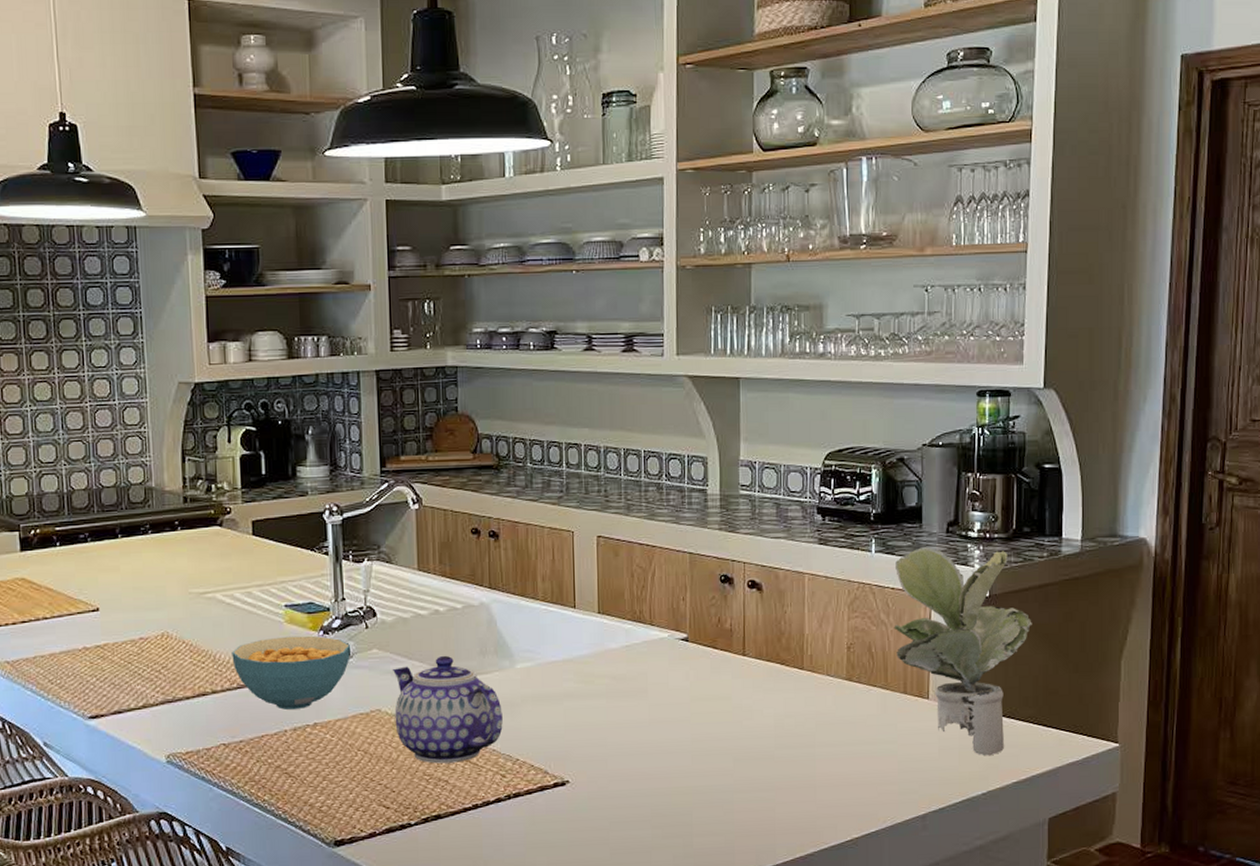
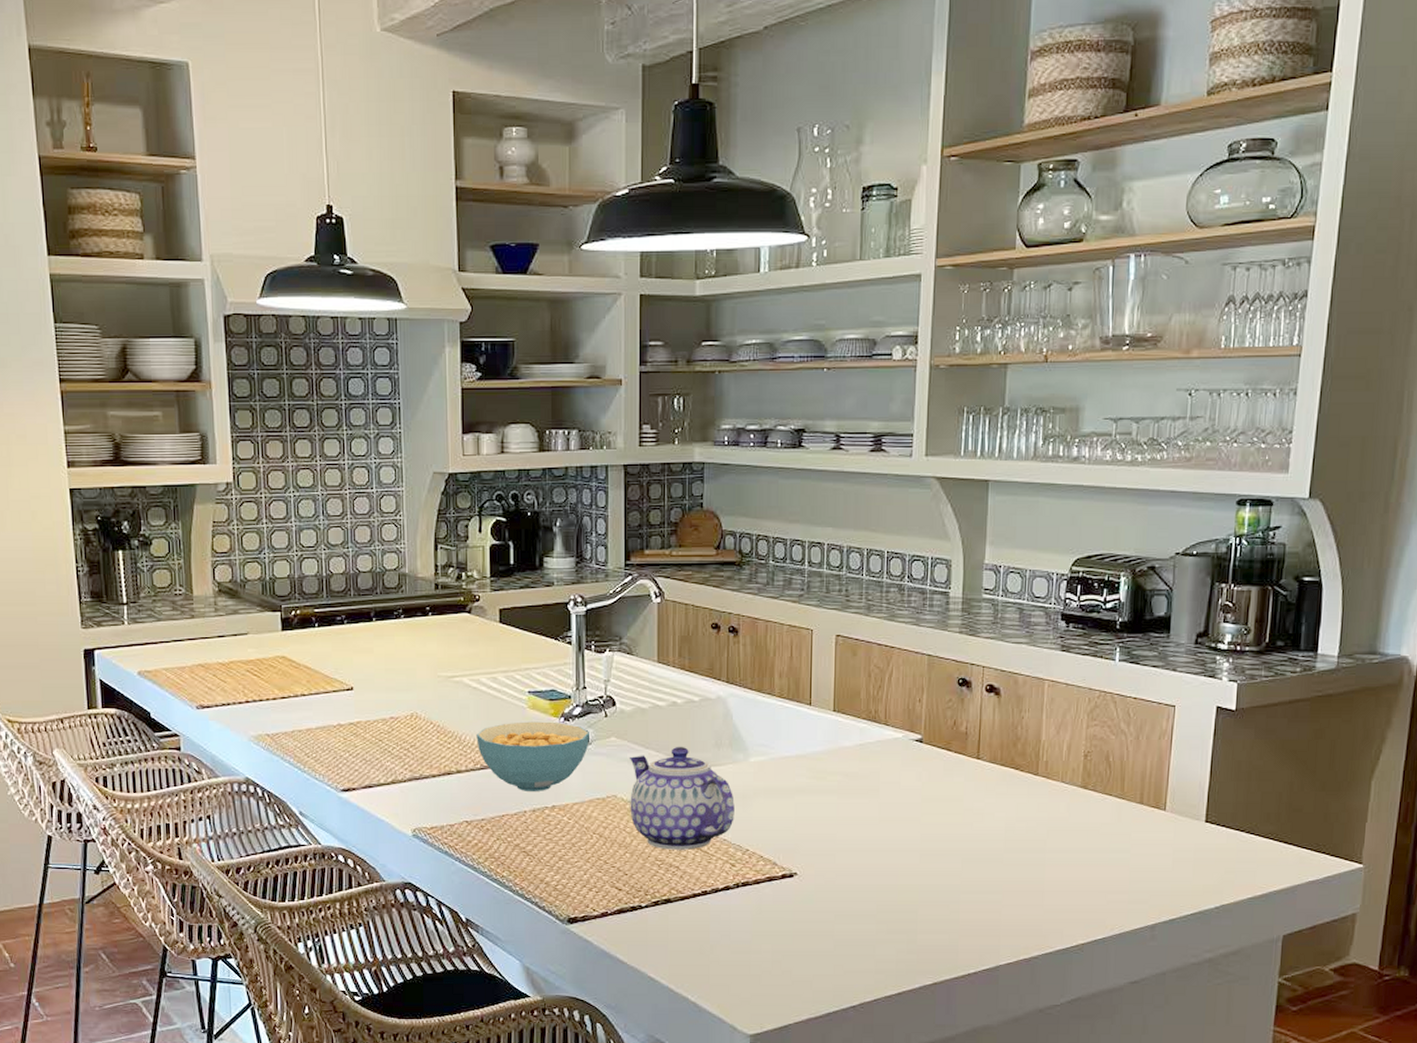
potted plant: present [894,547,1032,756] -> none [1134,658,1280,870]

